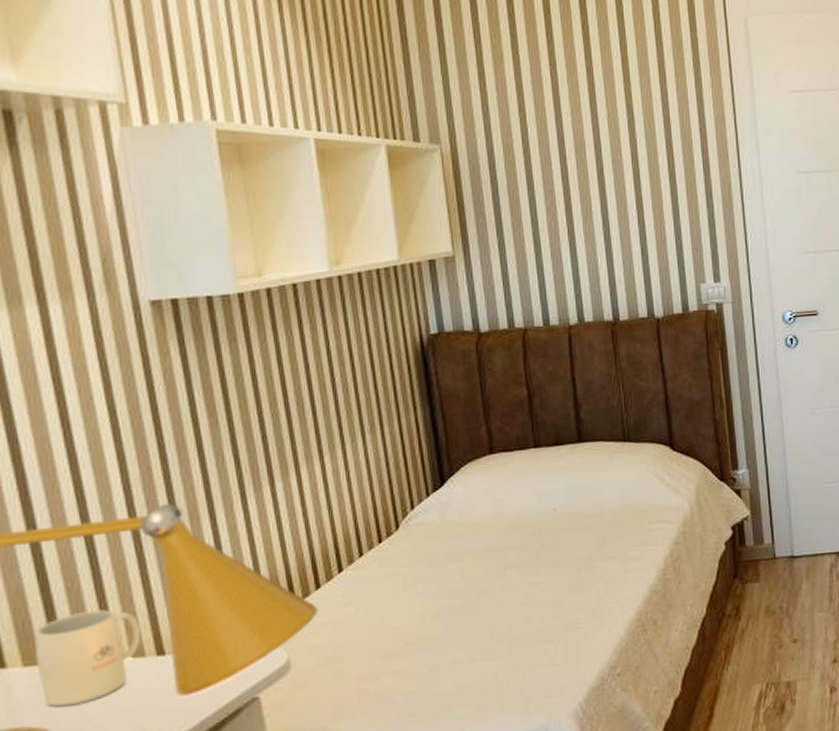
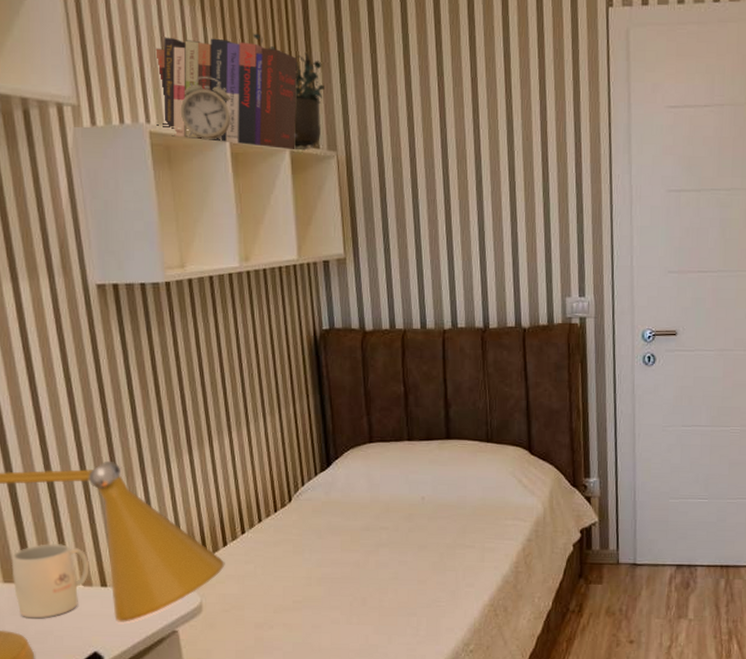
books: none [223,28,392,145] -> present [155,37,297,150]
alarm clock: none [253,70,315,138] -> present [180,77,230,142]
potted plant: none [339,24,424,145] -> present [253,33,324,151]

